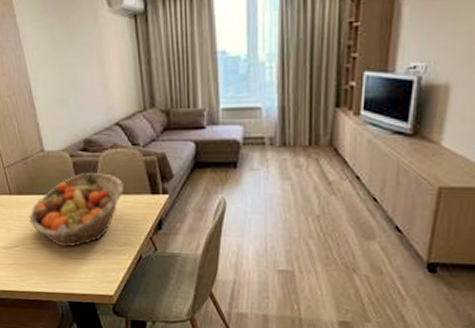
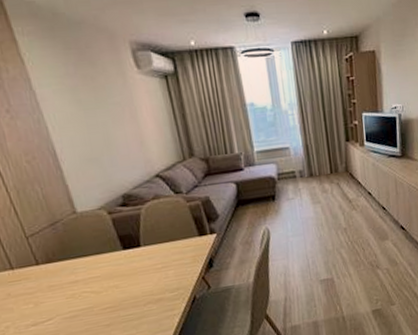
fruit basket: present [29,173,123,247] -> none [63,224,170,307]

